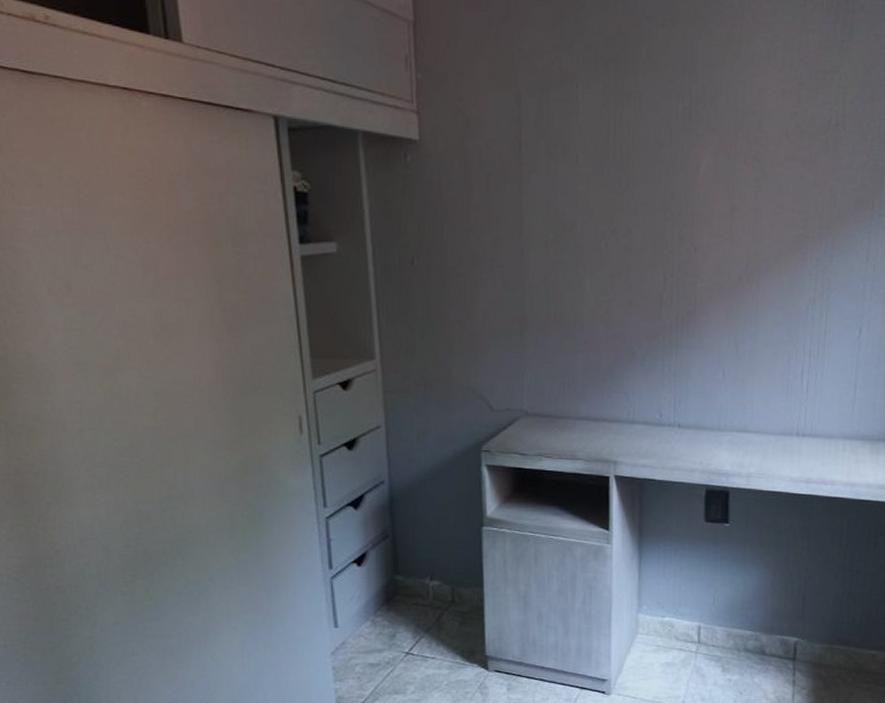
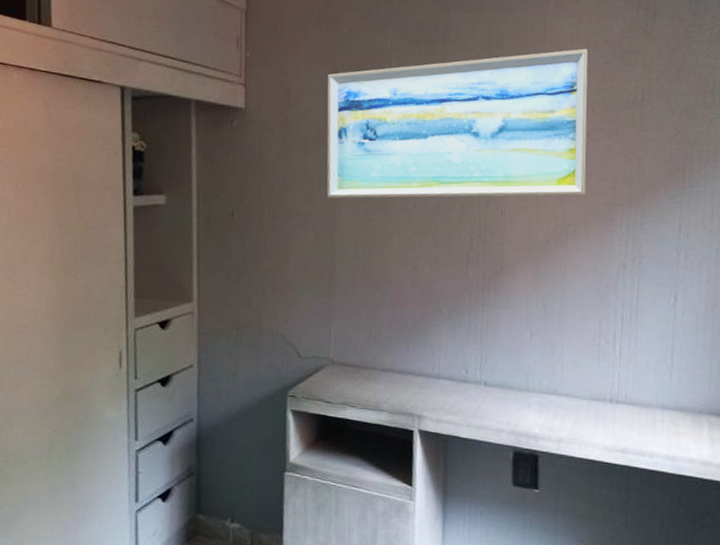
wall art: none [509,68,784,240] -> present [327,48,588,199]

